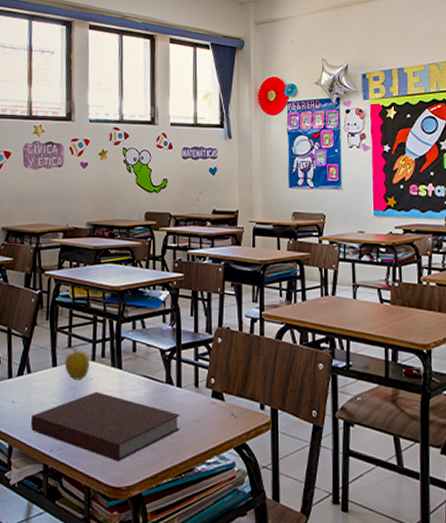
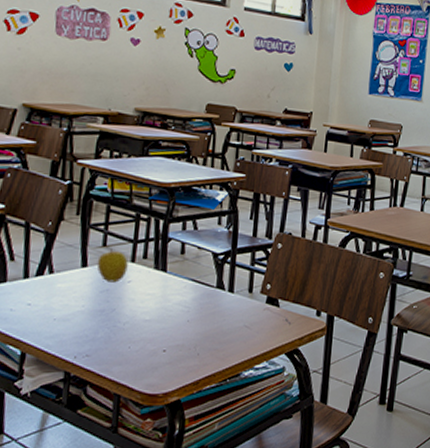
notebook: present [30,391,180,462] -> none [50,295,230,368]

